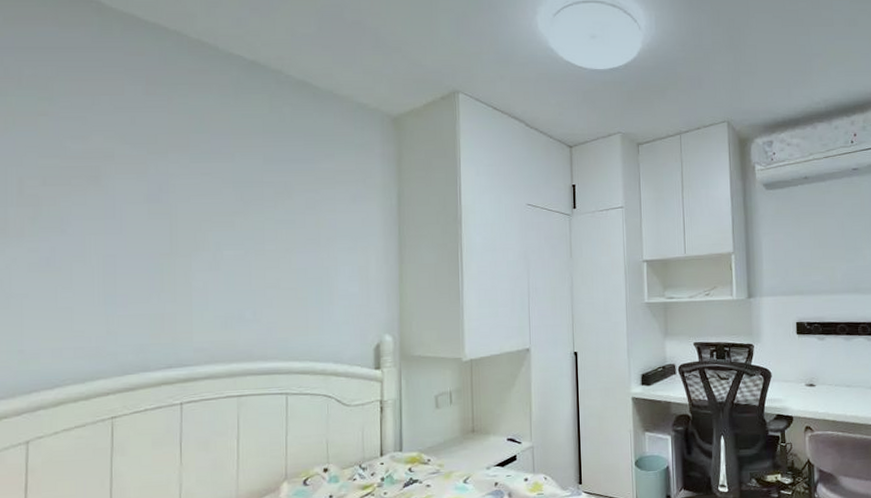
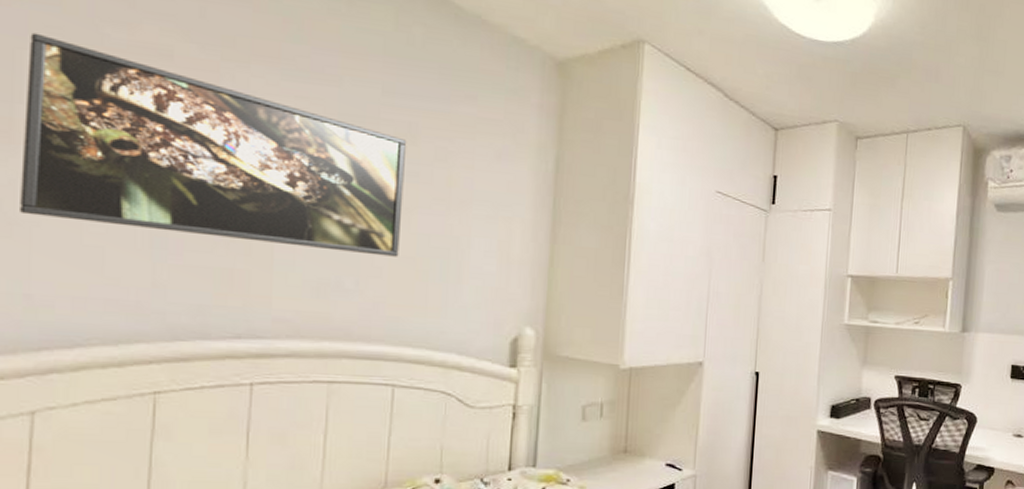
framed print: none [14,153,285,290] -> present [20,32,406,257]

